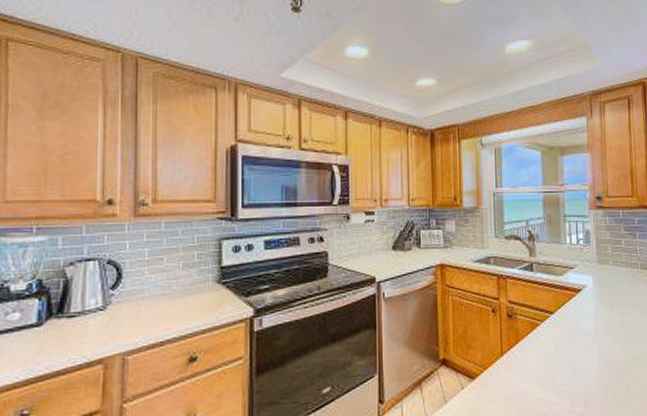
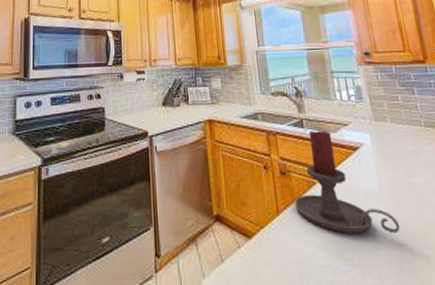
candle holder: none [518,274,609,369] -> present [294,131,401,234]

